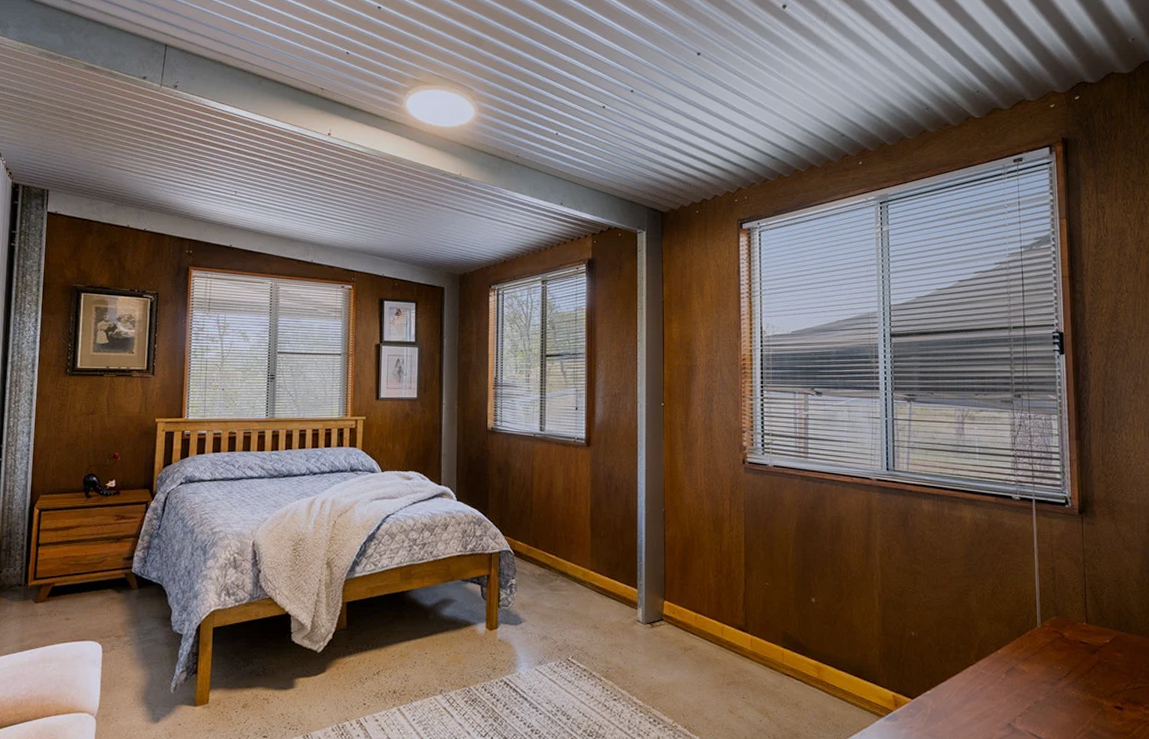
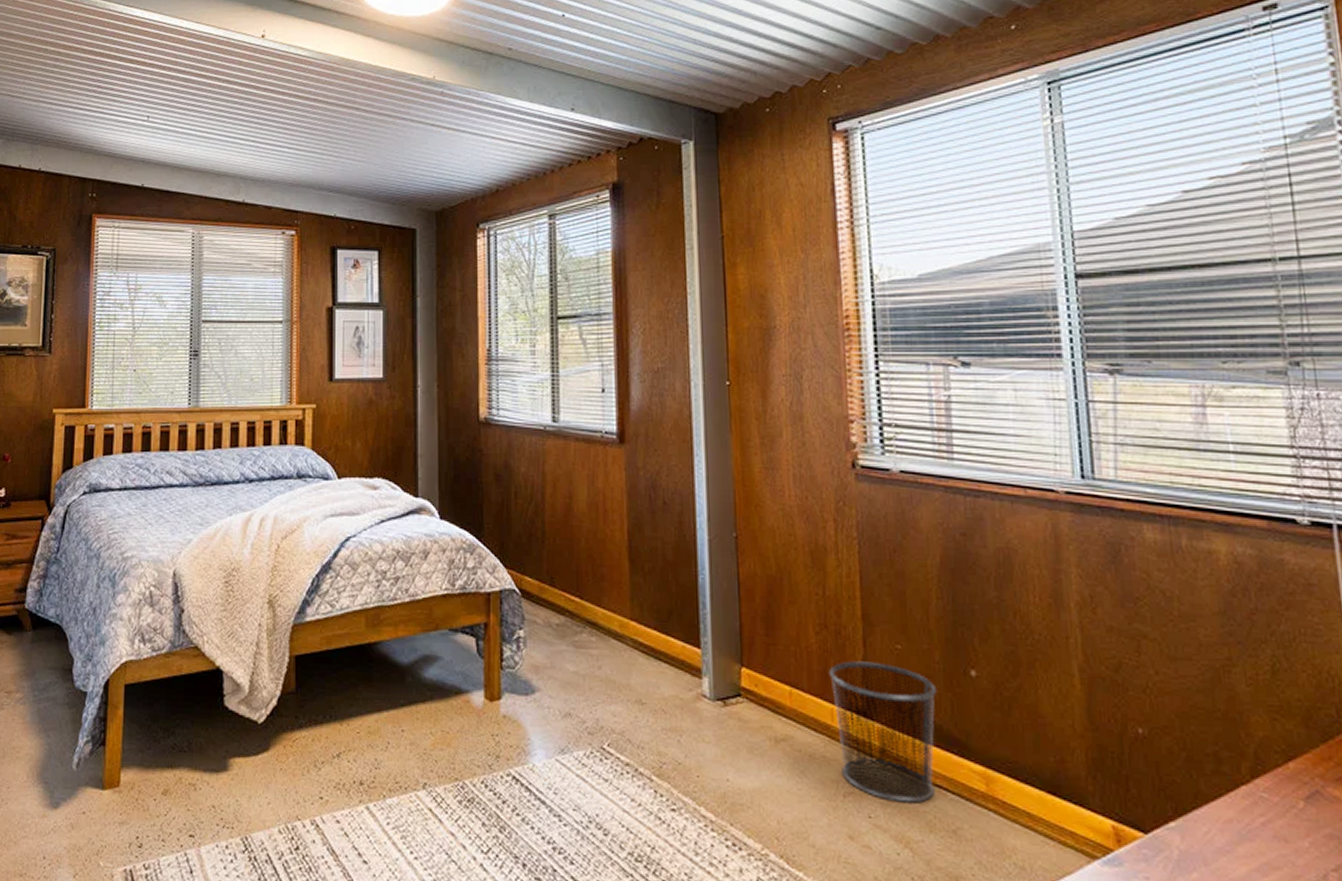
waste bin: none [722,594,790,687] -> present [829,661,937,803]

